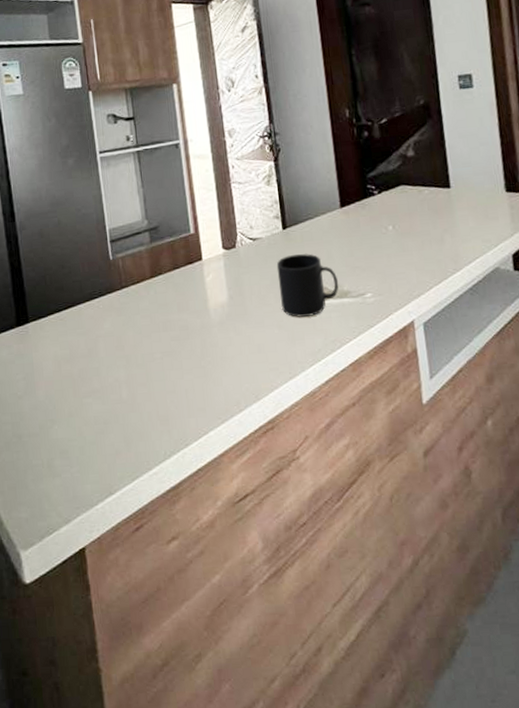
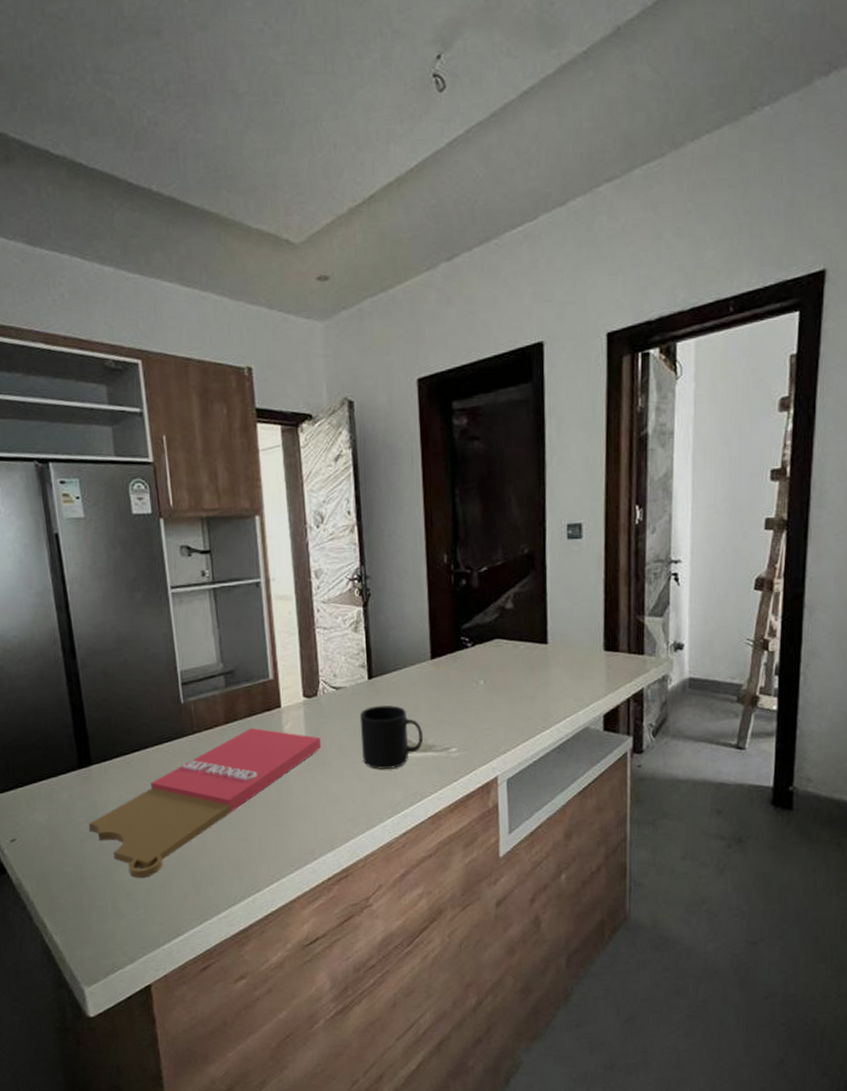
cutting board: none [26,280,241,435] -> present [89,727,321,878]

